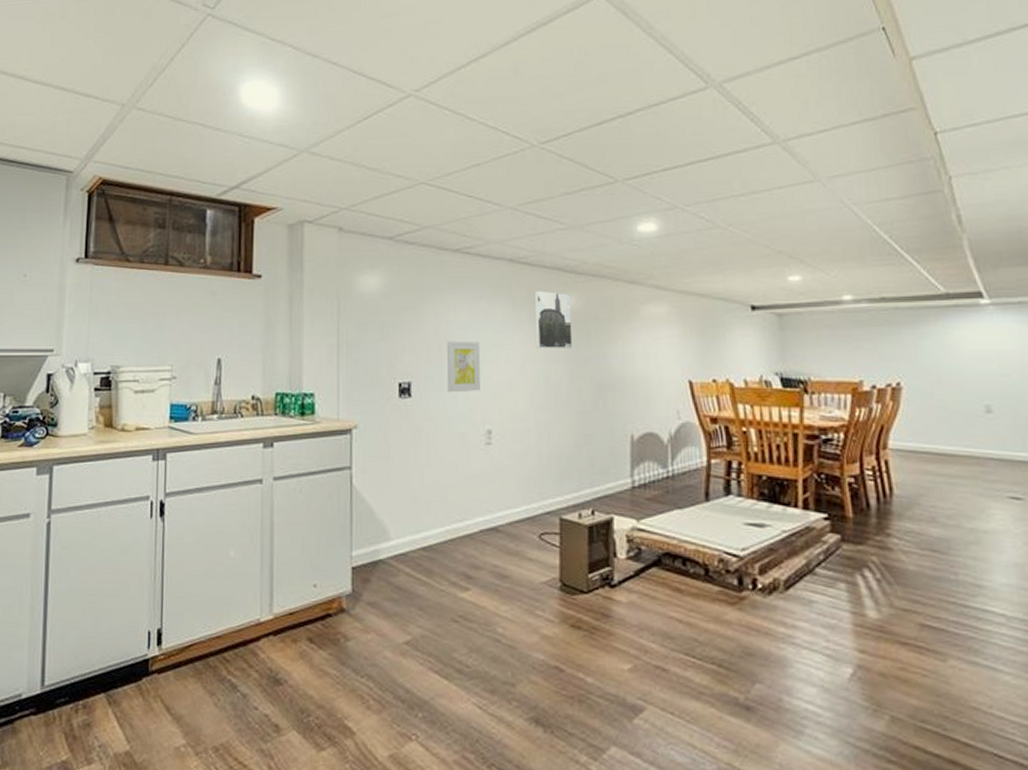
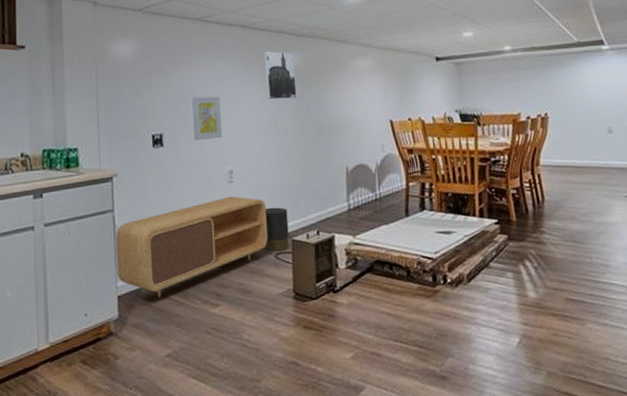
tv stand: none [353,461,532,574] -> present [116,196,269,298]
trash can: none [526,477,557,531] -> present [264,207,289,252]

